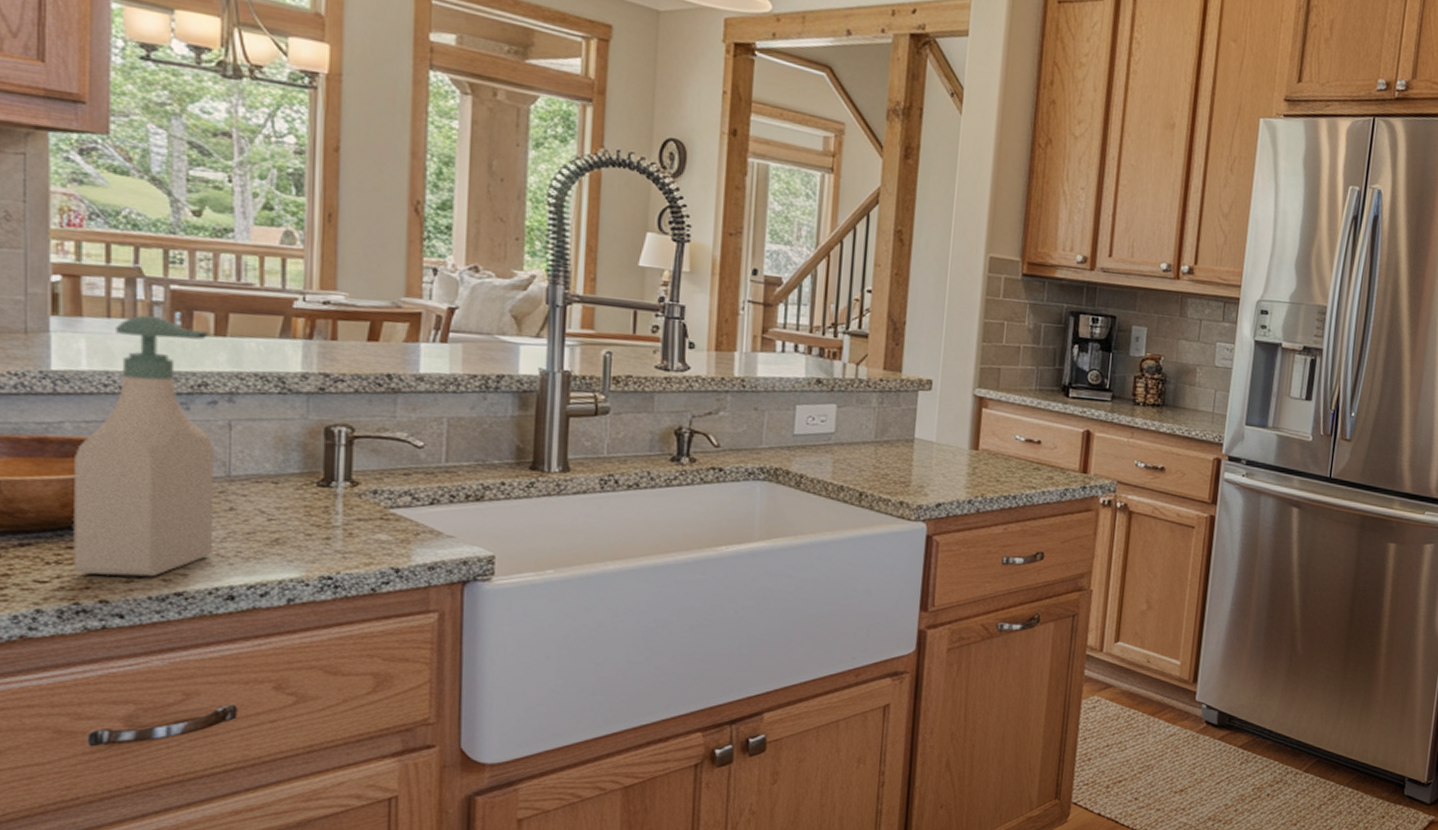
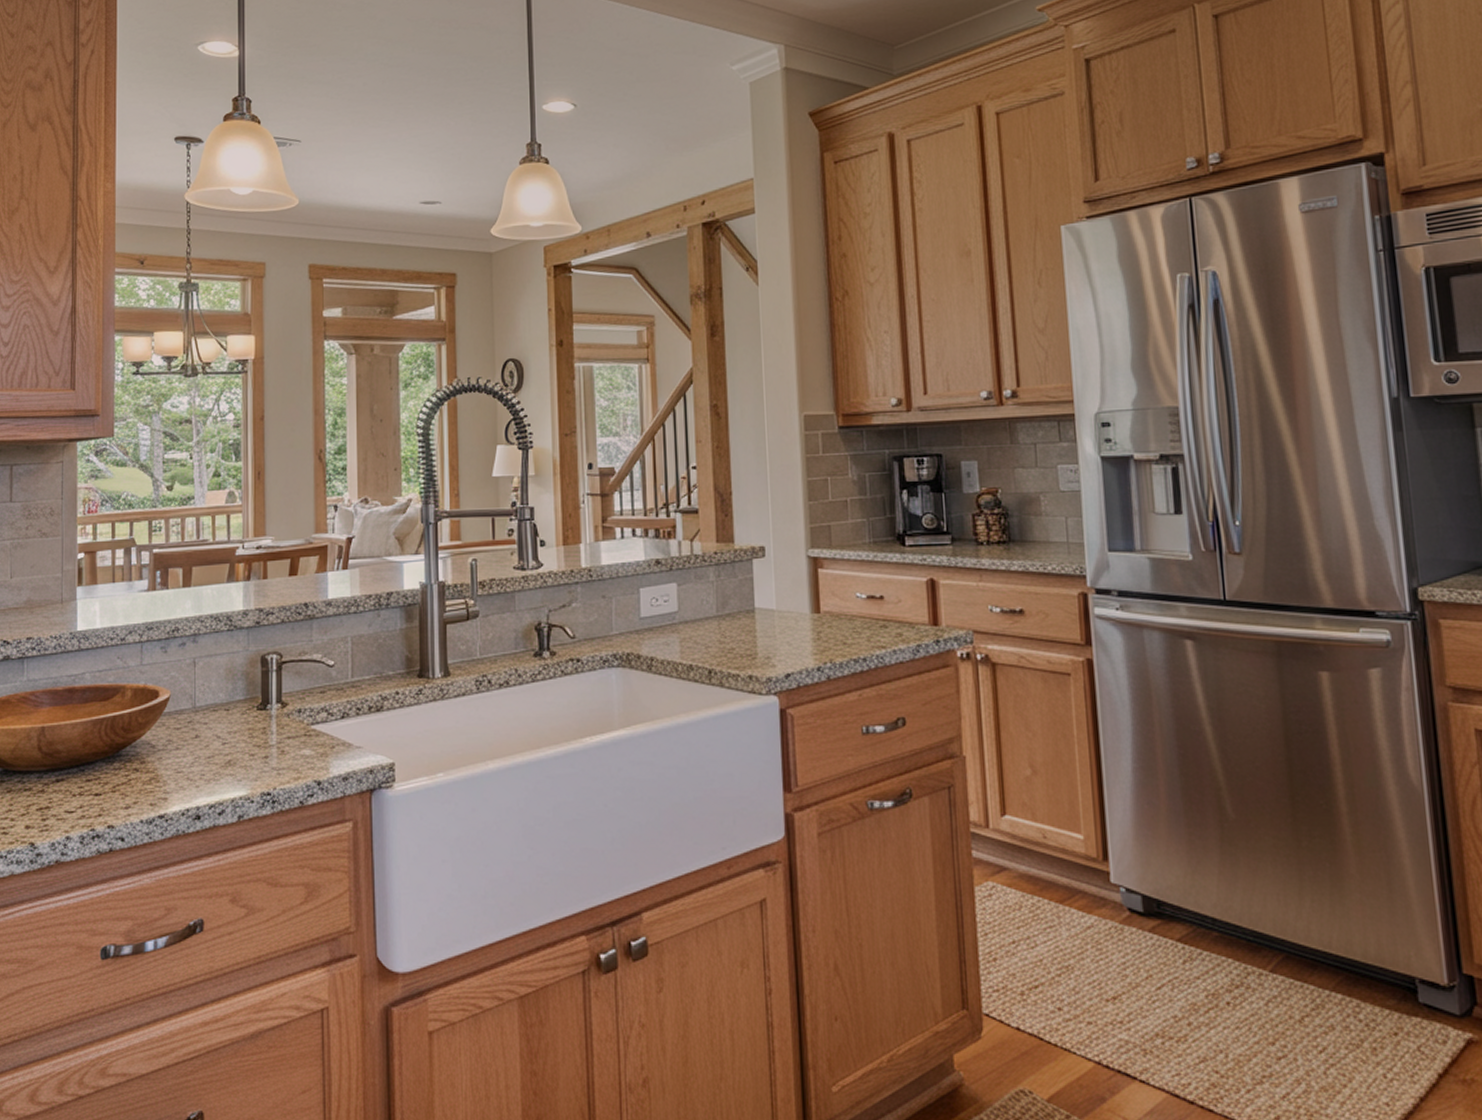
soap bottle: present [73,315,214,577] -> none [91,576,185,803]

